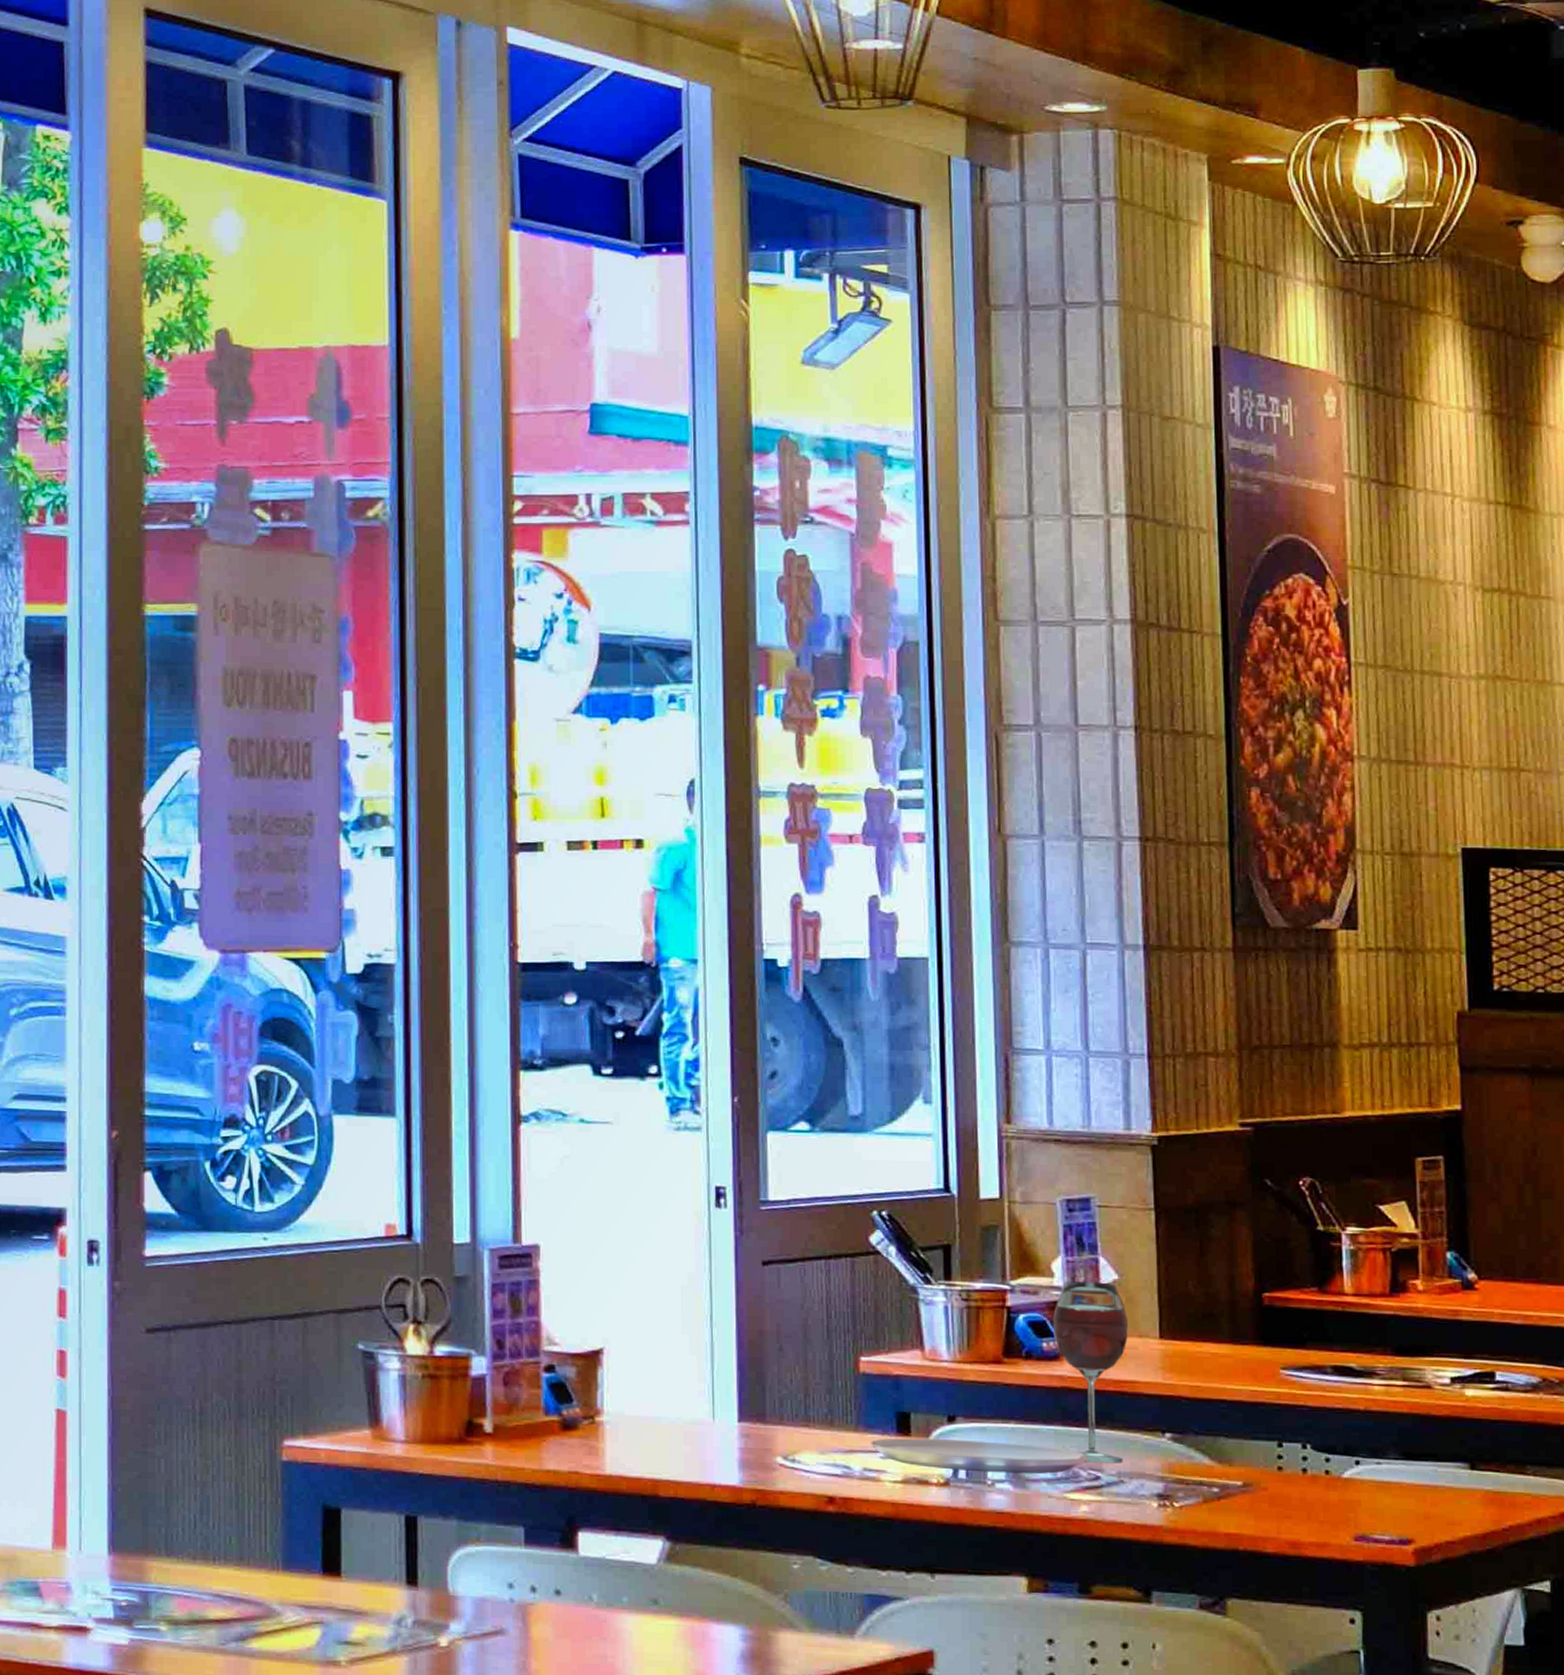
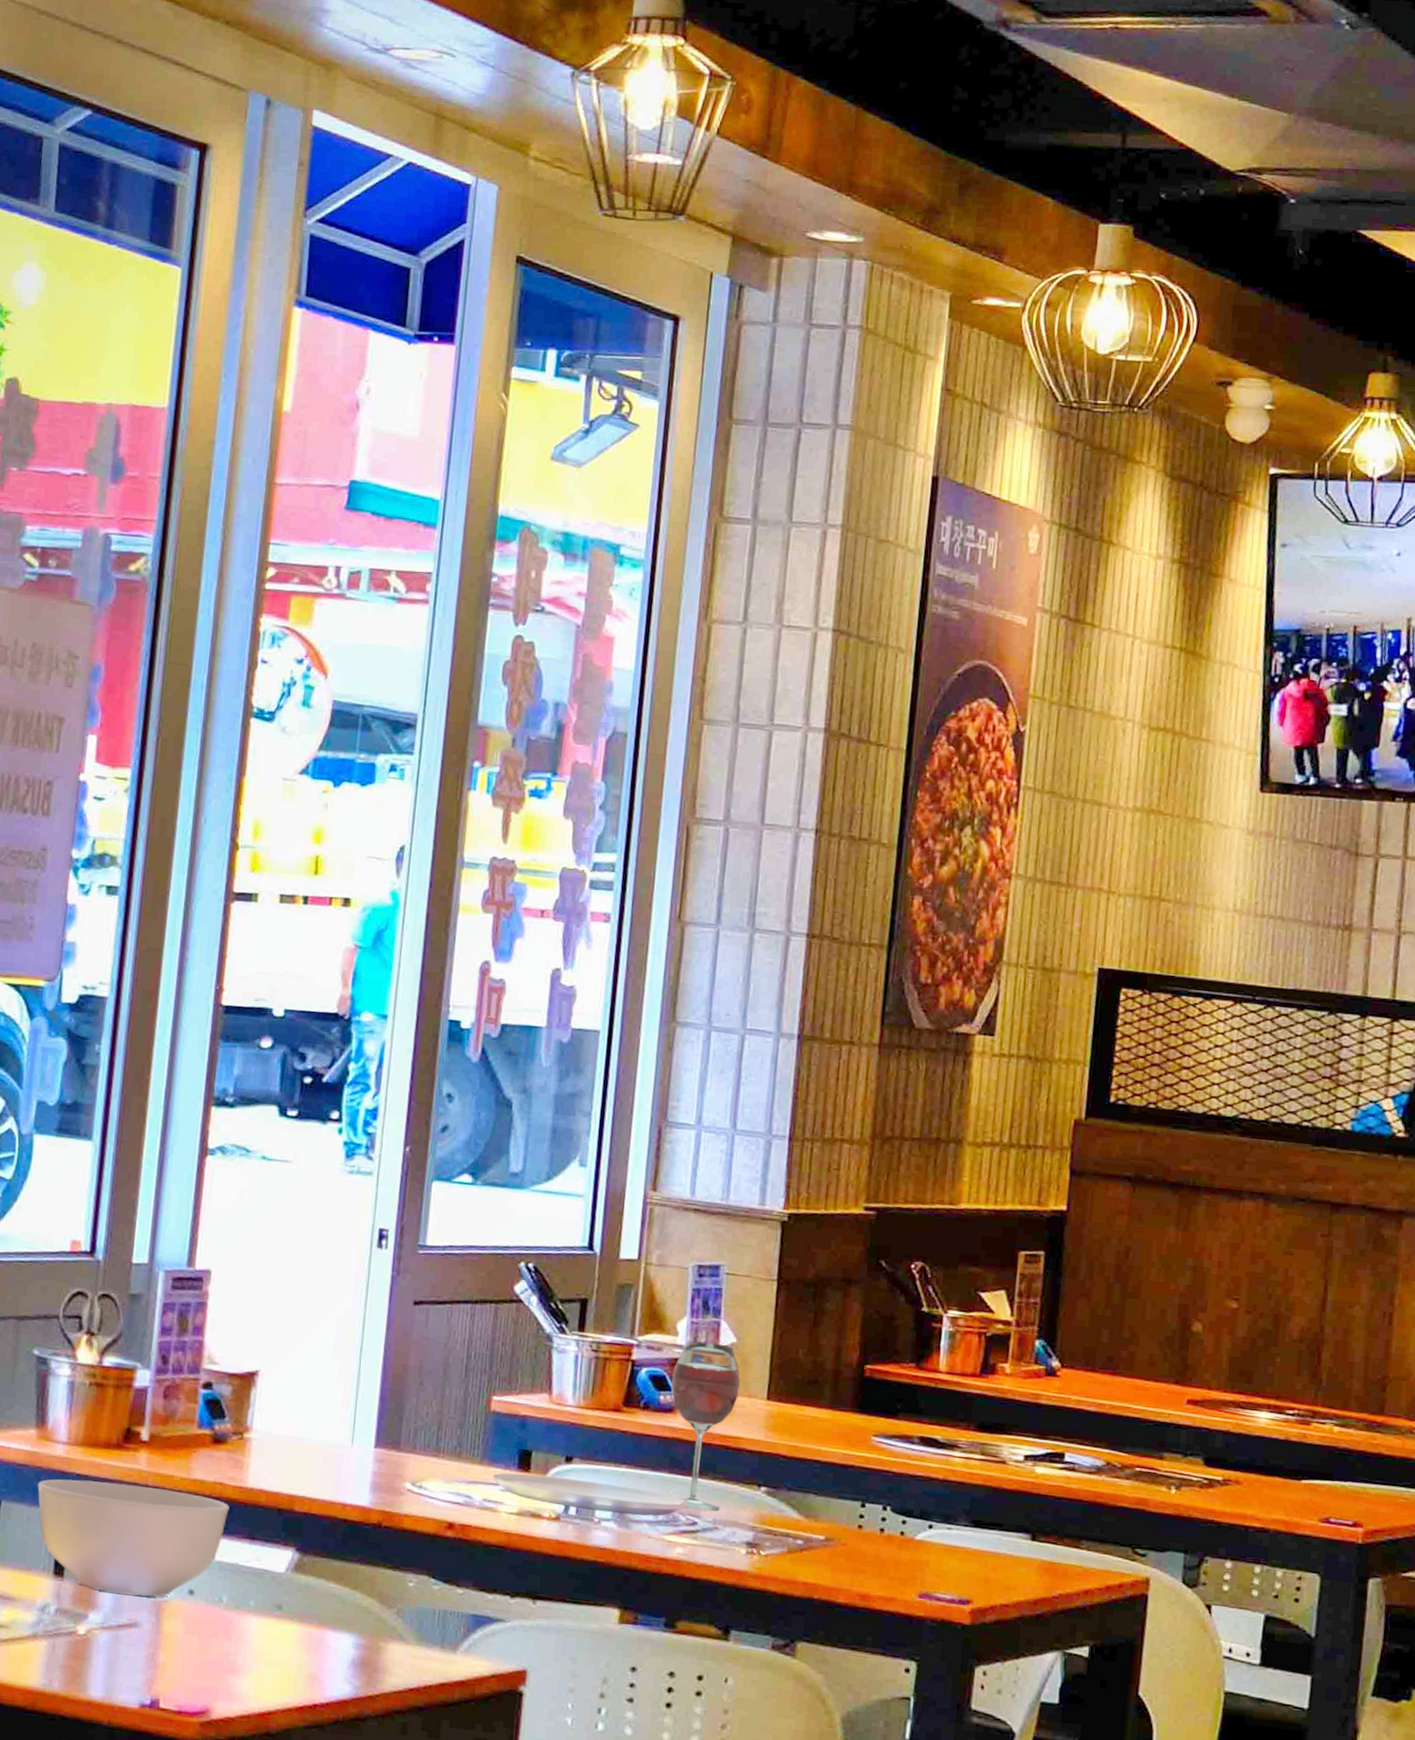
bowl: none [379,1480,589,1601] -> present [37,1479,229,1597]

